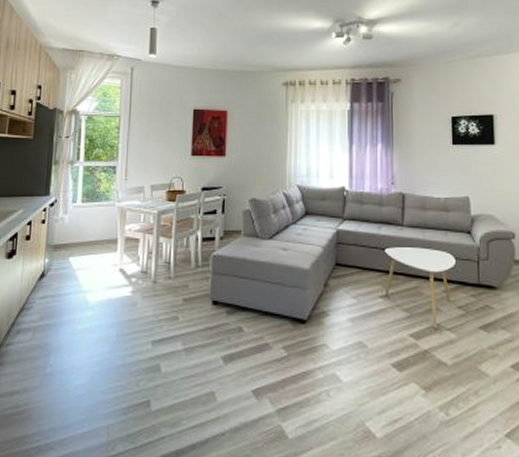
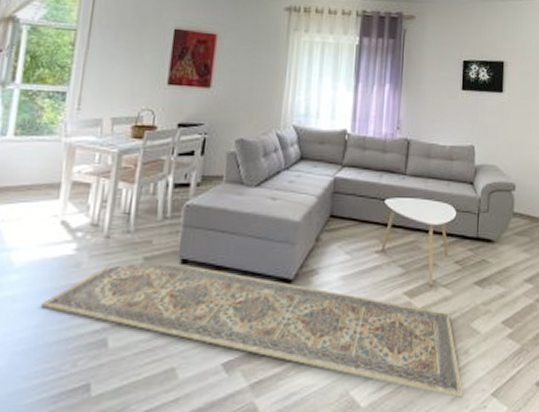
rug: none [109,304,476,437] -> present [40,264,463,399]

